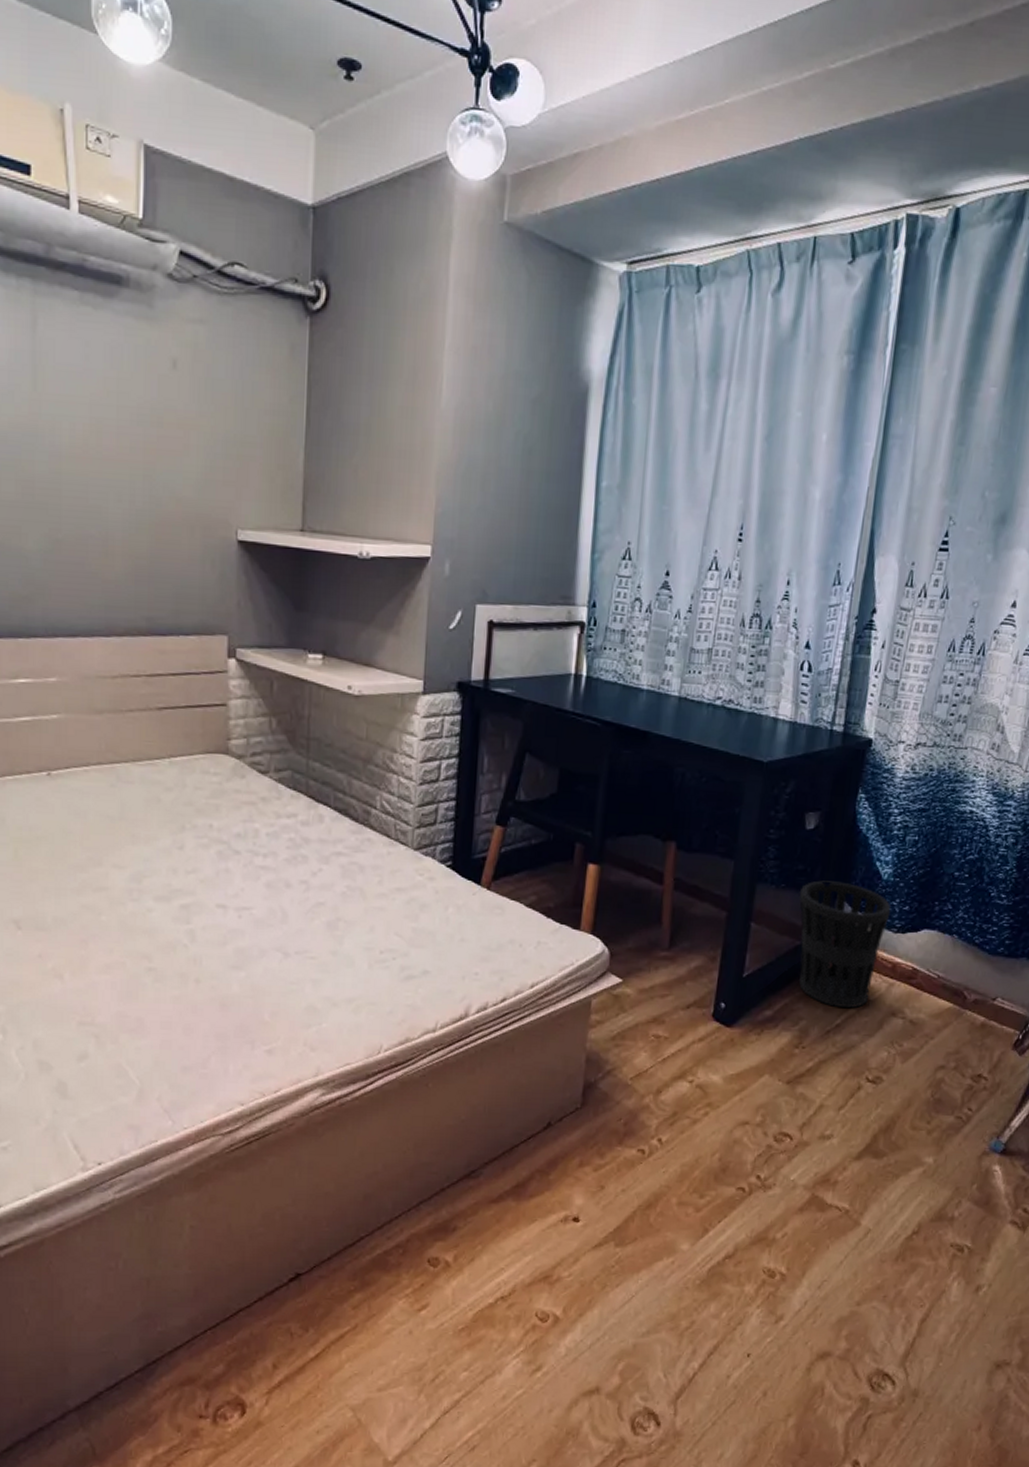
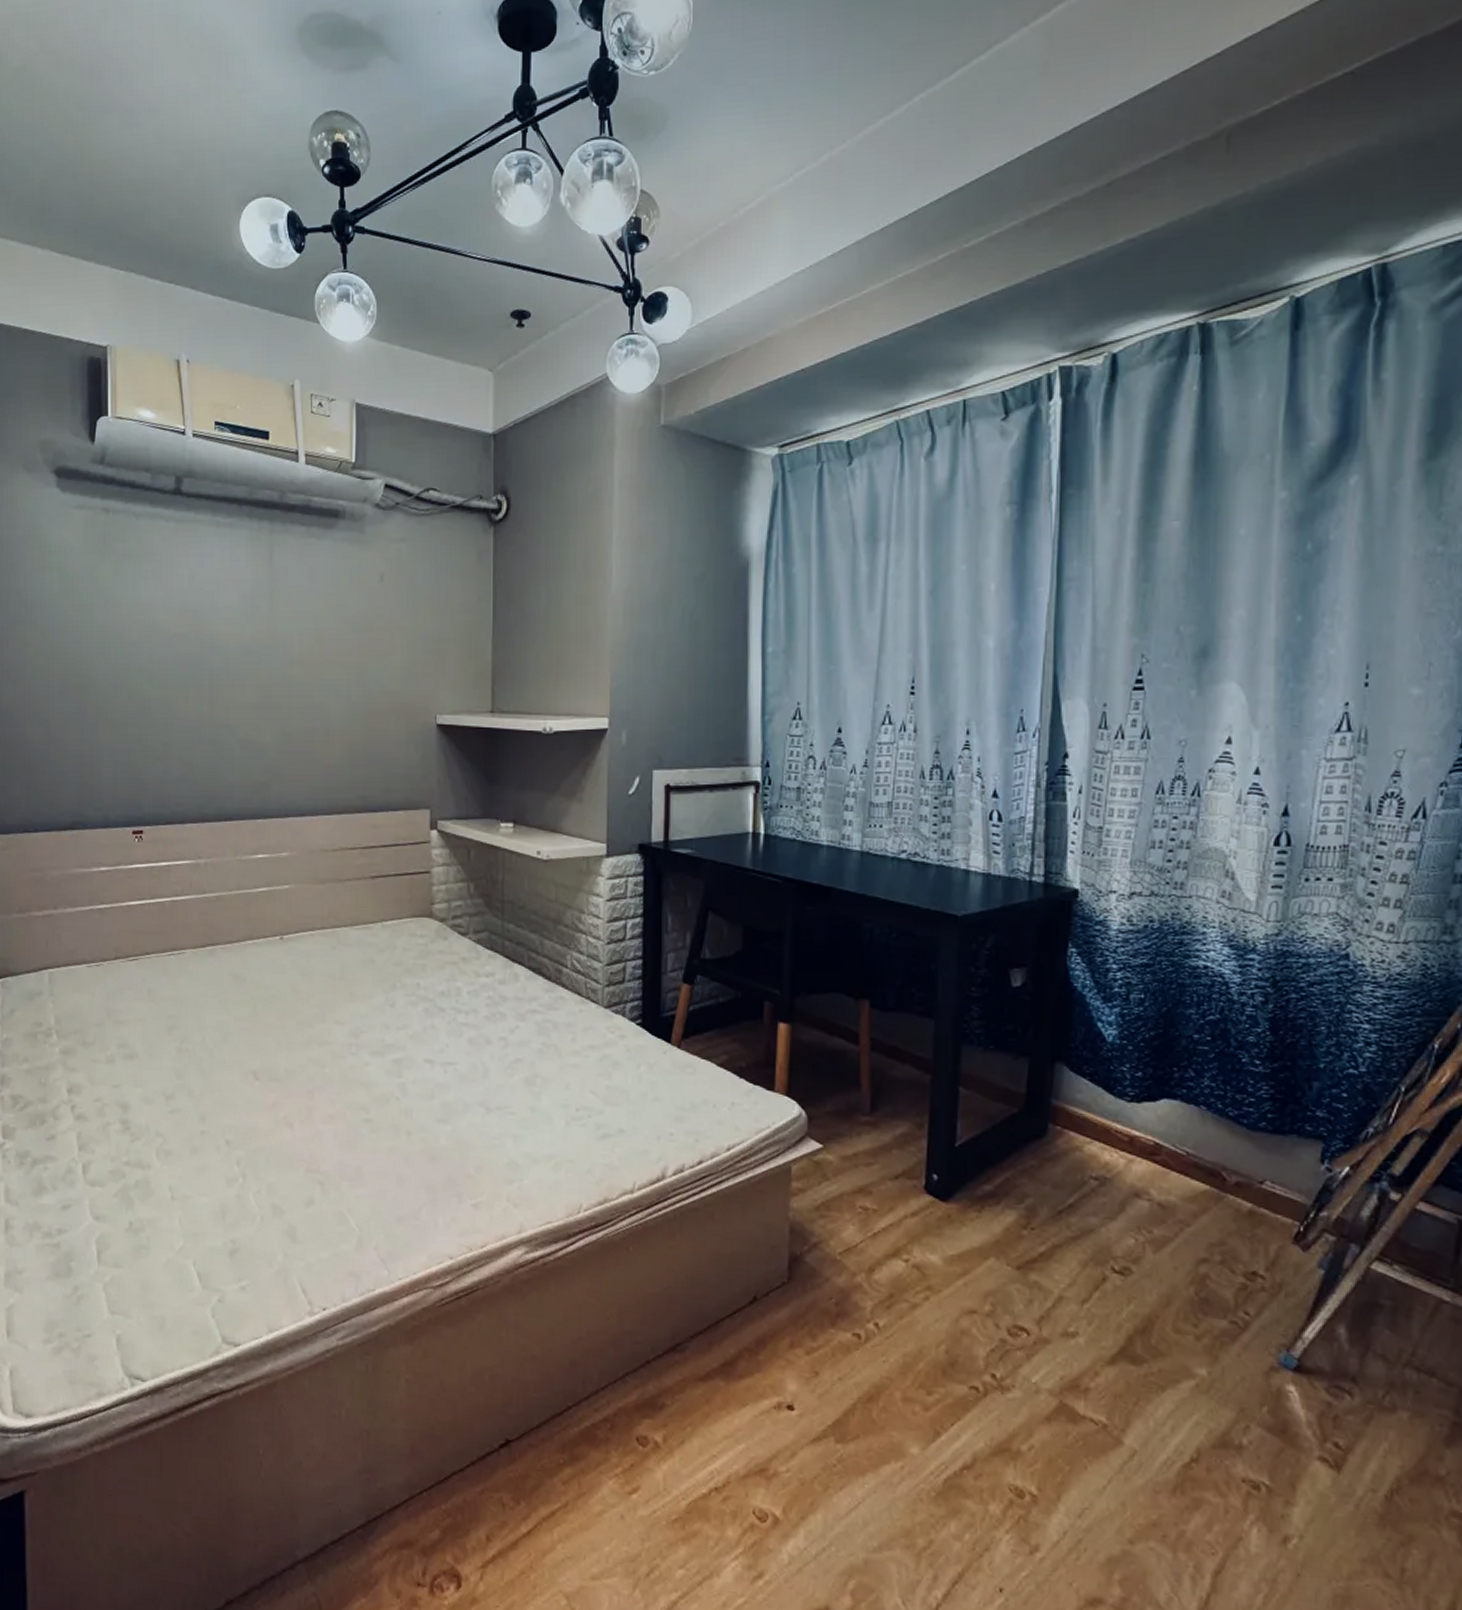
wastebasket: present [799,880,891,1009] -> none [1012,1042,1121,1186]

